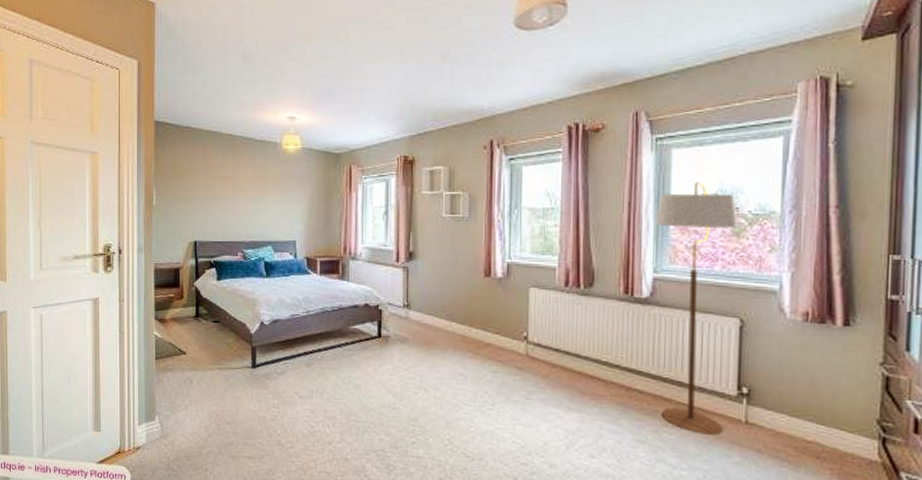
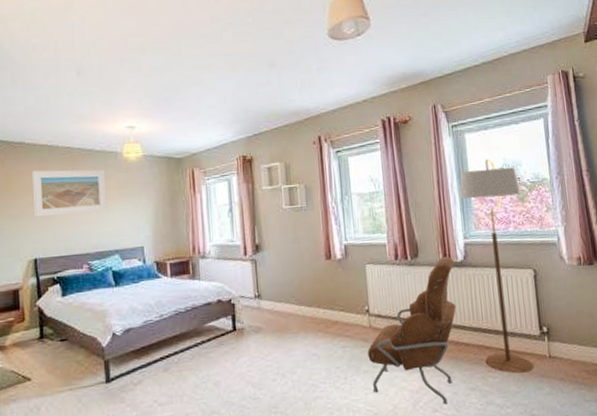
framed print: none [196,155,264,202] -> present [31,169,108,217]
armchair: none [521,289,637,452] -> present [368,256,456,404]

